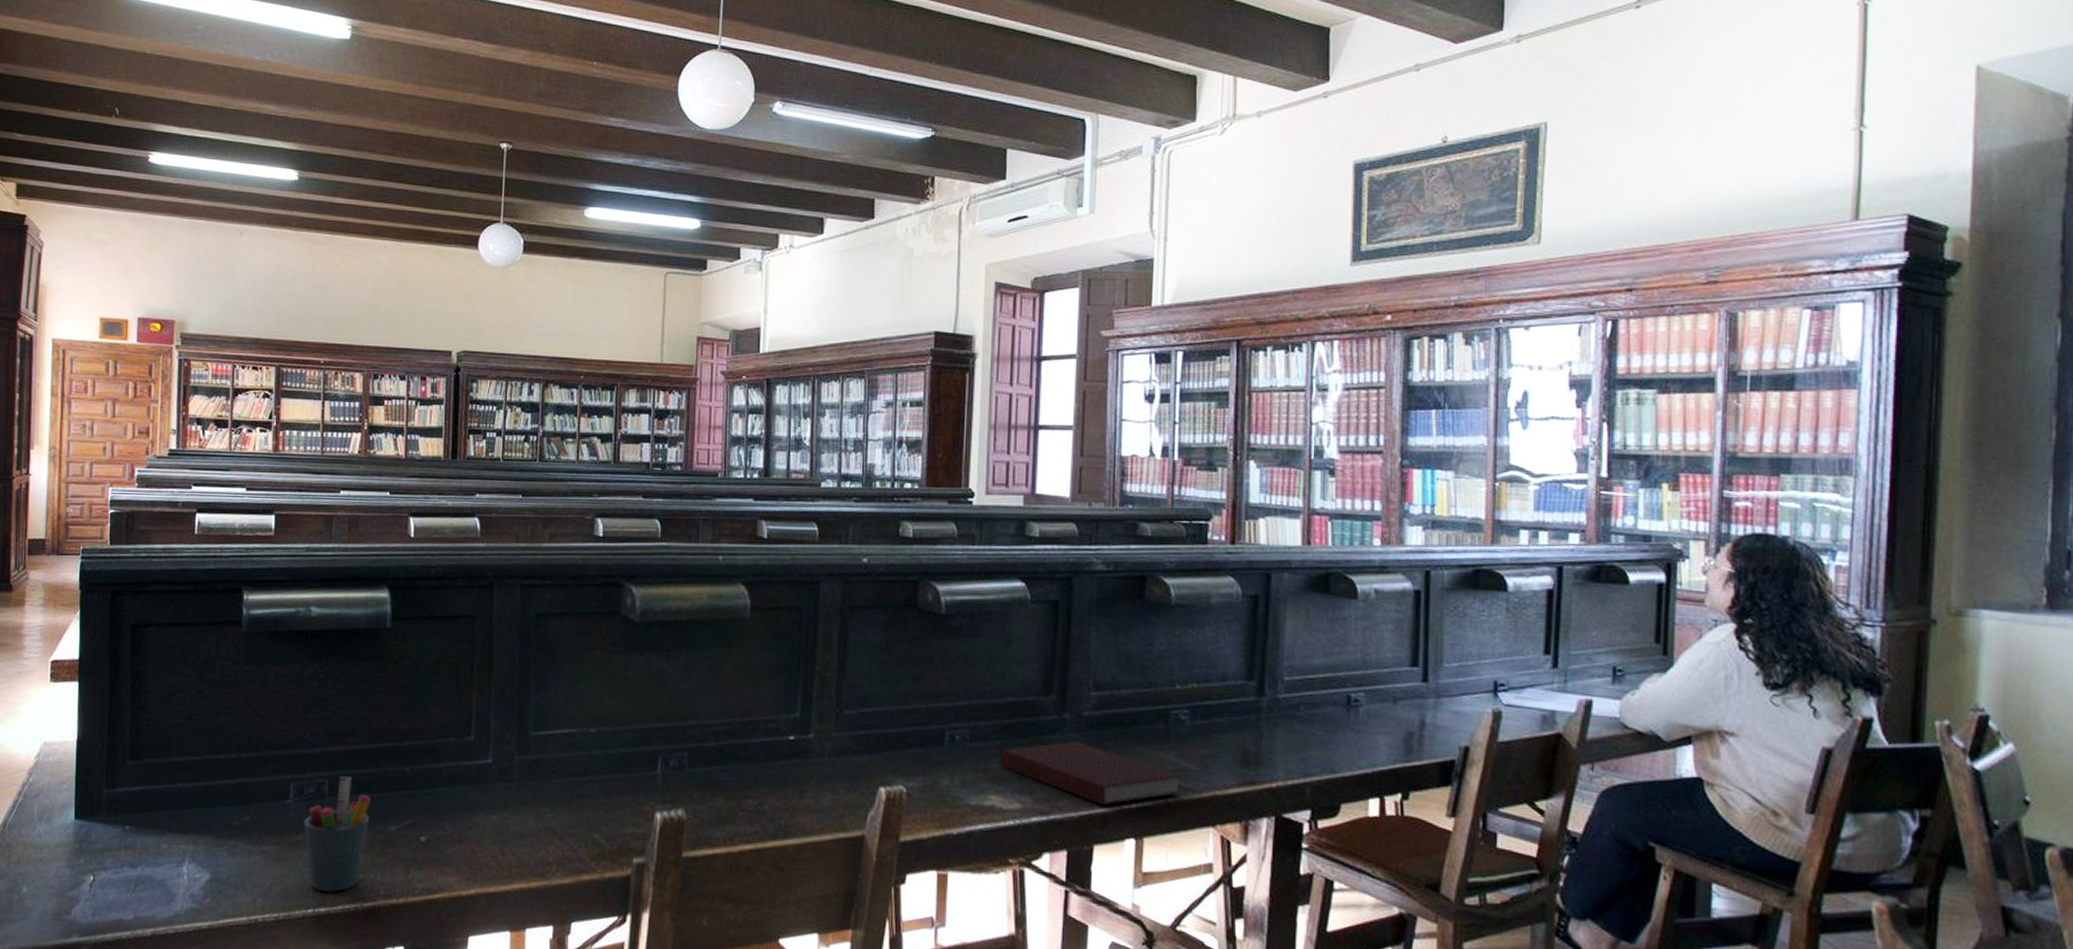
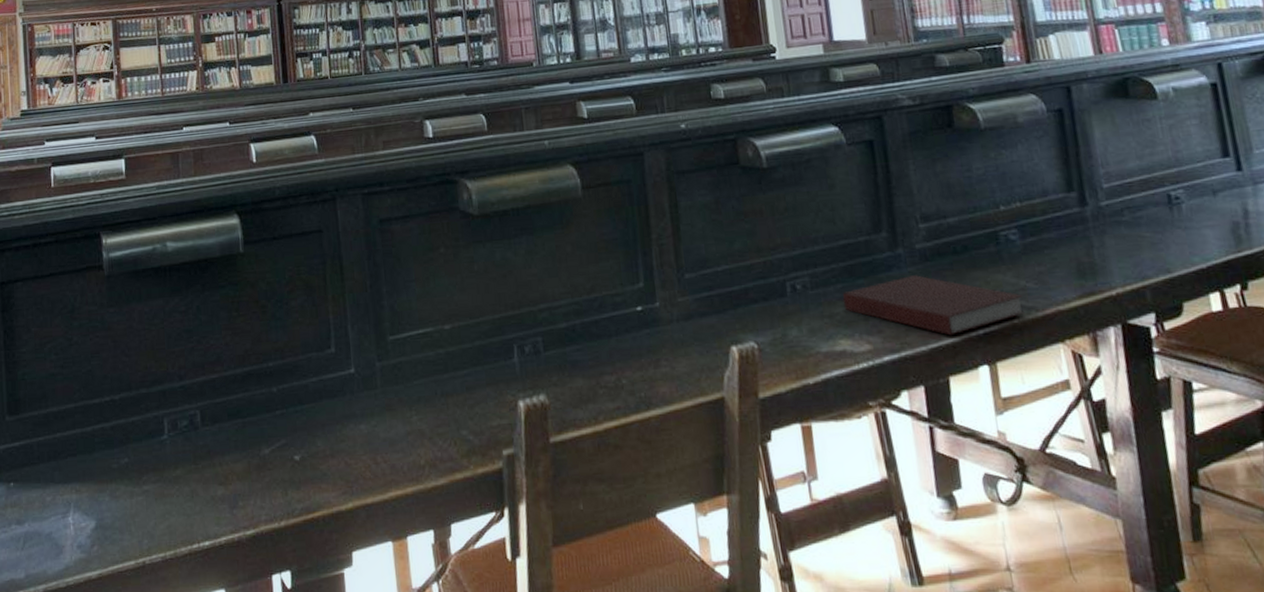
pen holder: present [303,775,371,893] -> none [180,403,244,525]

